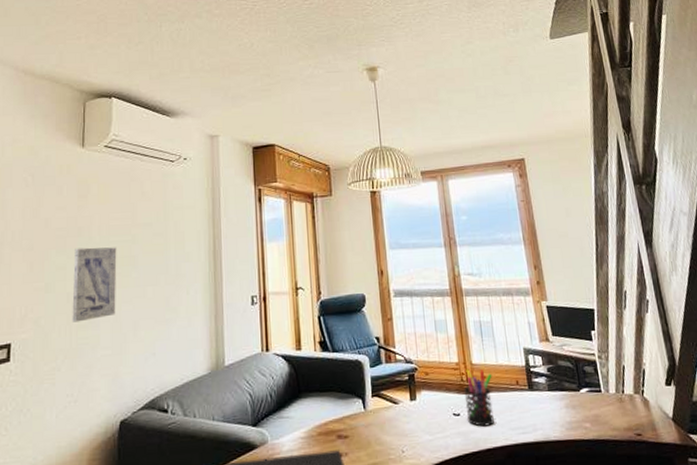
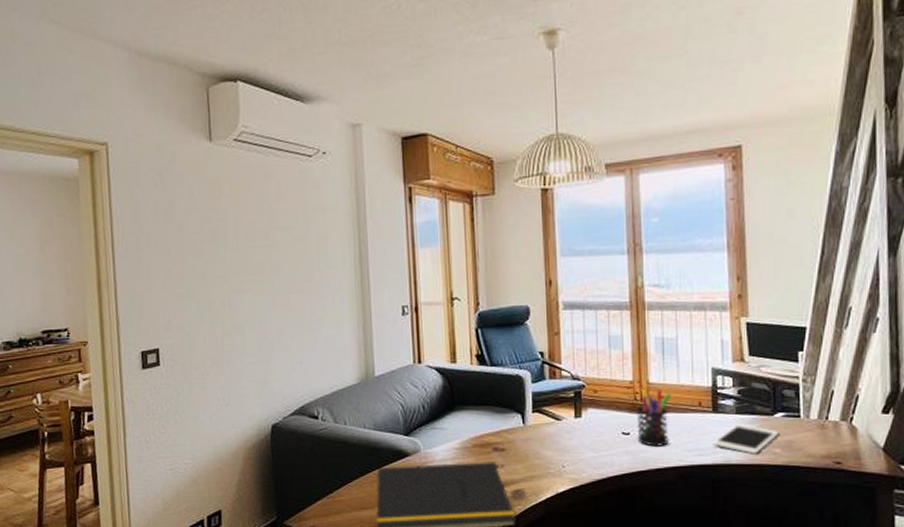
wall art: present [72,247,117,322] -> none [212,252,260,329]
cell phone: none [532,400,587,430] -> present [713,424,779,454]

